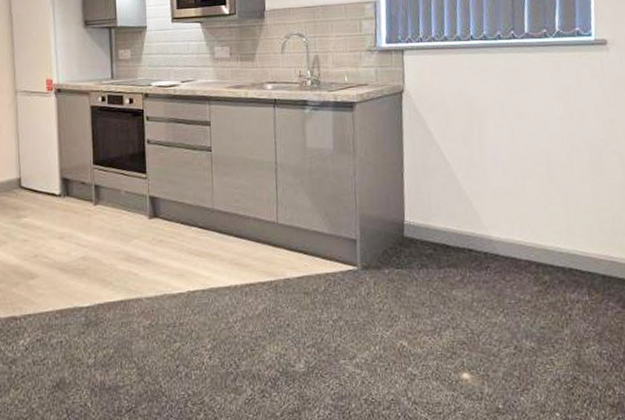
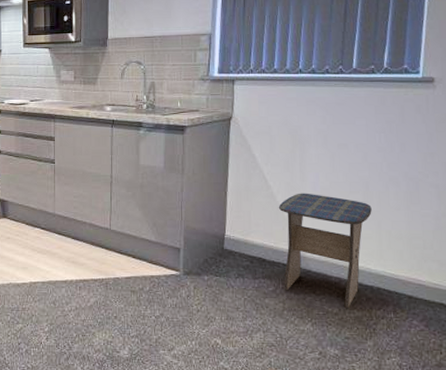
stool: none [459,168,557,295] -> present [278,193,372,309]

